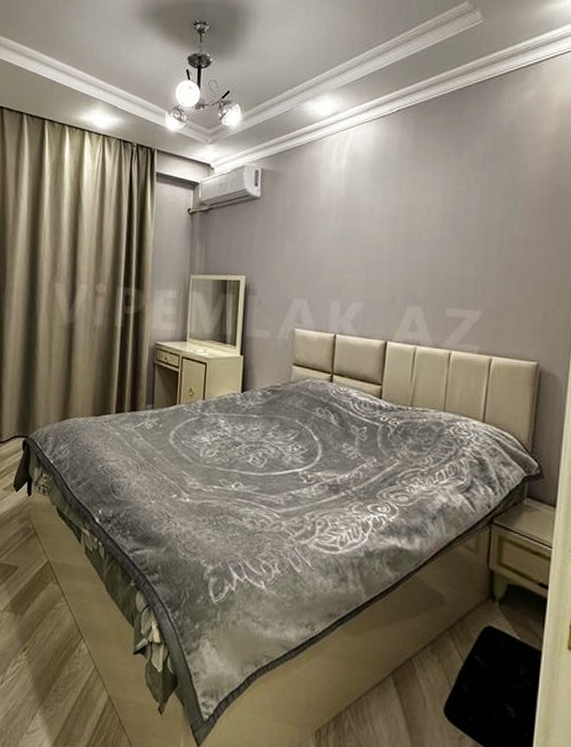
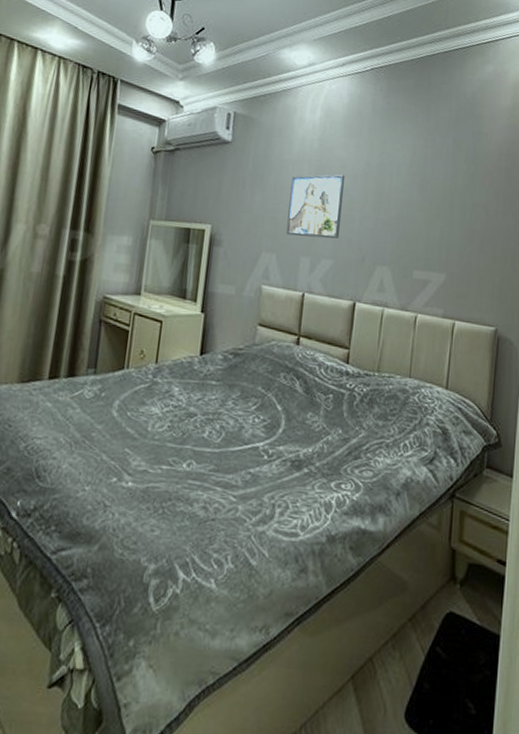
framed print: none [316,219,372,283] -> present [286,174,344,239]

